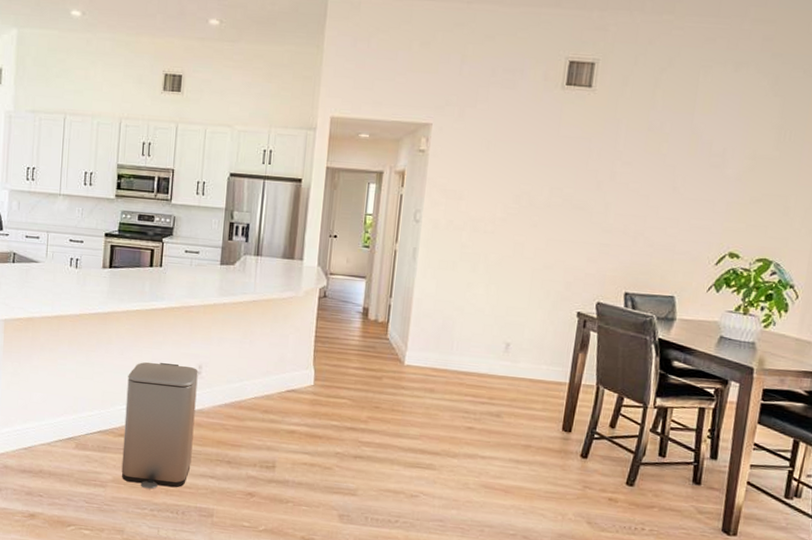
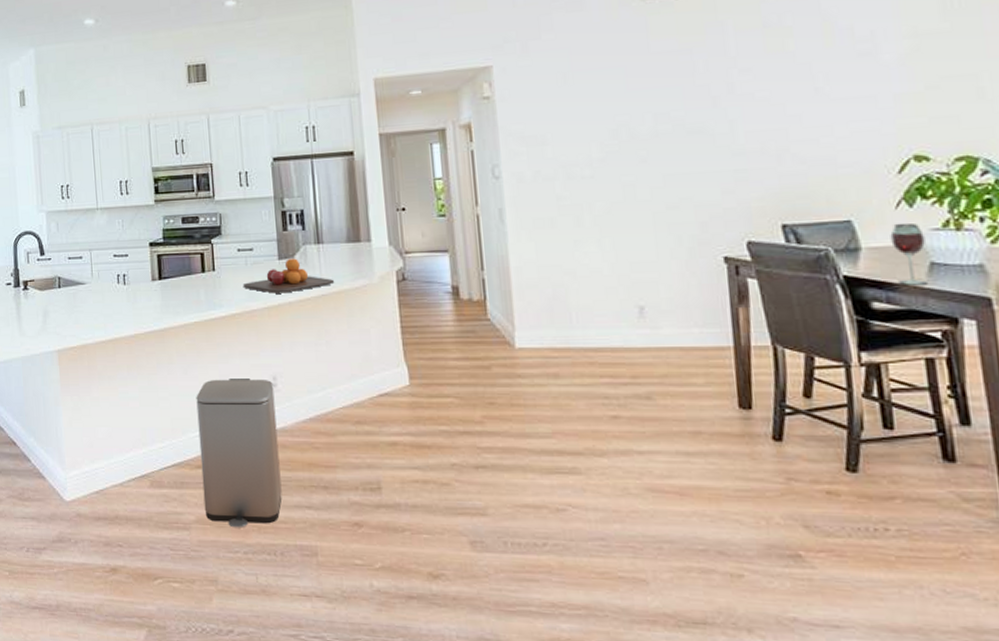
chopping board: none [185,265,266,295] -> present [242,258,335,294]
wineglass: none [695,303,722,353] -> present [890,222,927,285]

